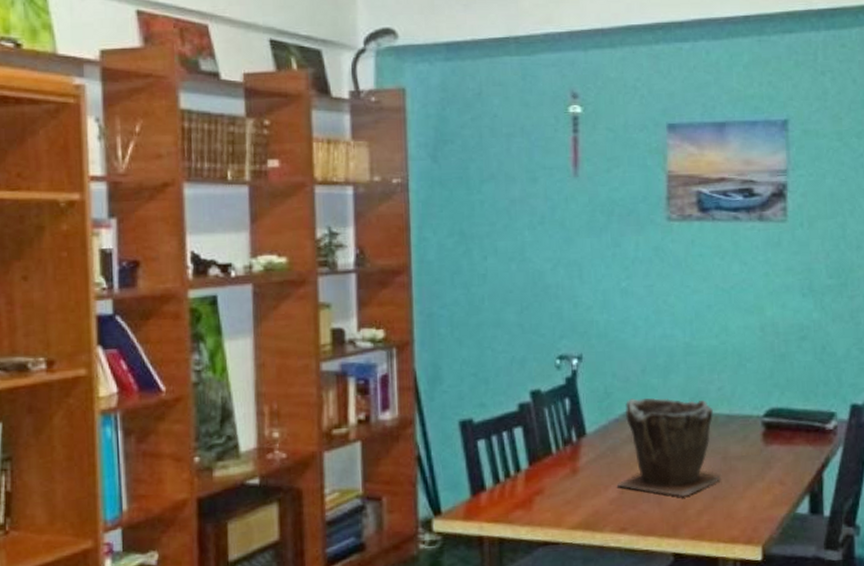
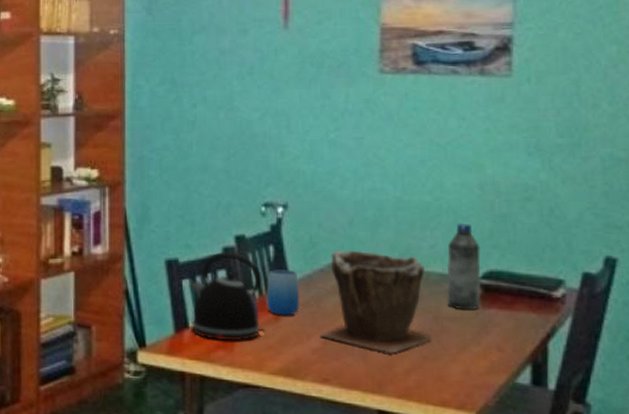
kettle: none [485,407,563,501] -> present [189,251,265,341]
cup: none [563,422,597,469] -> present [266,269,300,316]
water bottle: none [733,365,764,448] -> present [446,224,481,309]

